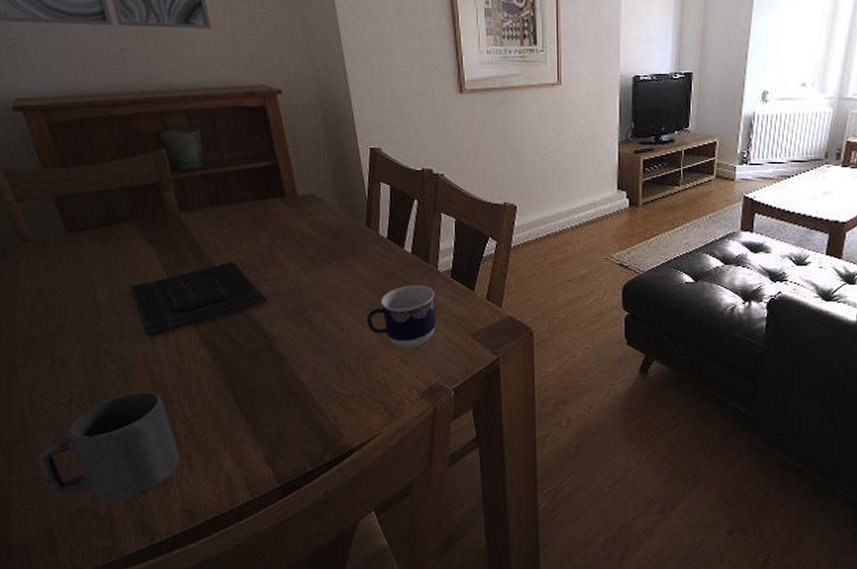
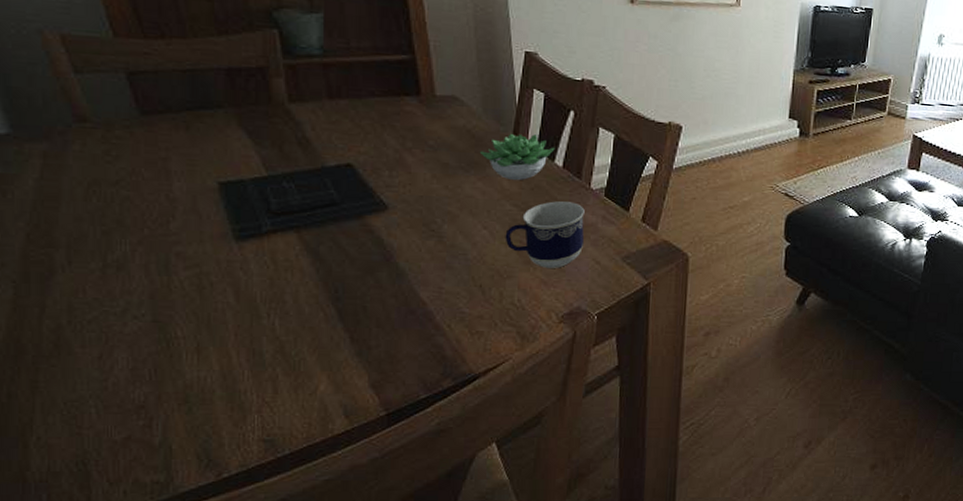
mug: present [37,391,180,503] -> none [73,303,264,432]
succulent plant: none [338,224,404,269] -> present [479,133,555,181]

